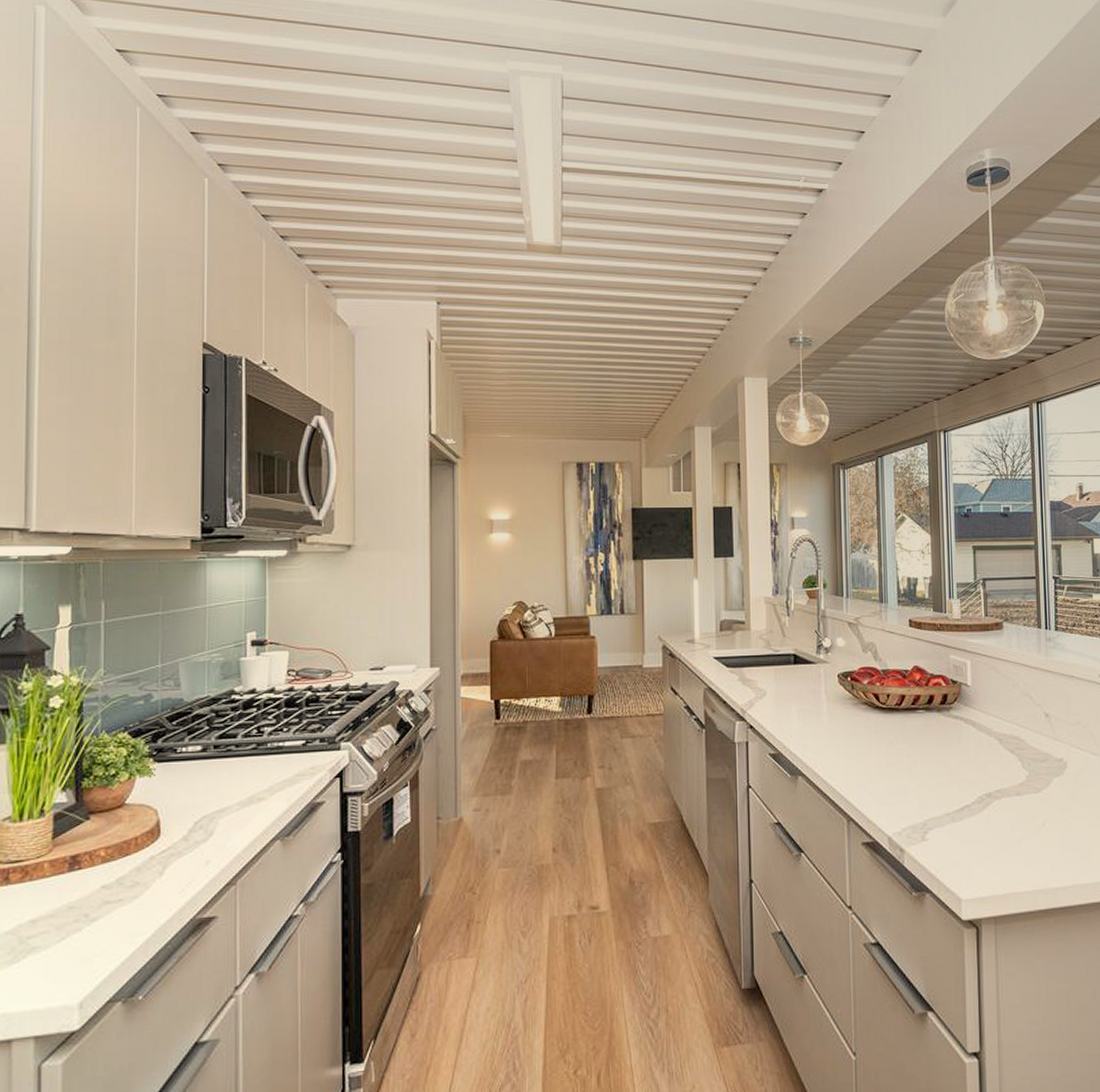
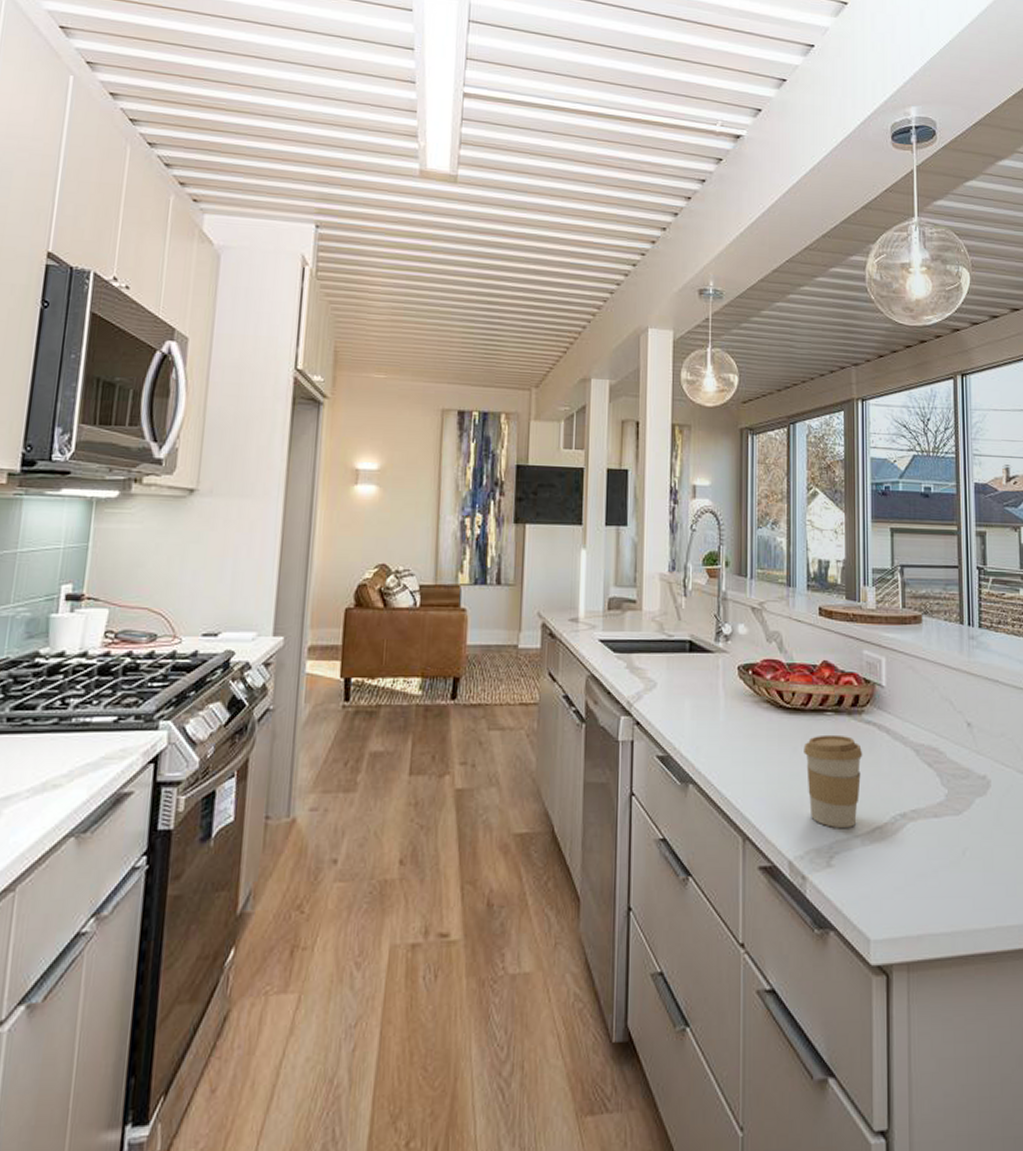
coffee cup: none [898,729,952,808] -> present [804,734,863,828]

